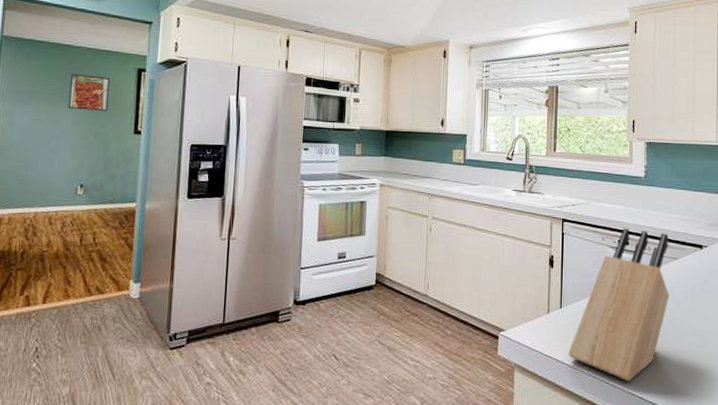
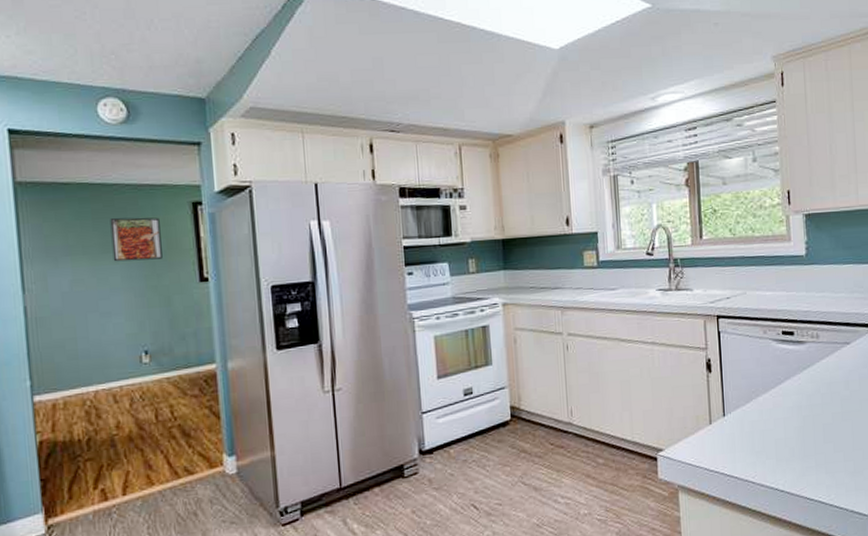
knife block: present [568,228,669,382] -> none [736,316,844,487]

